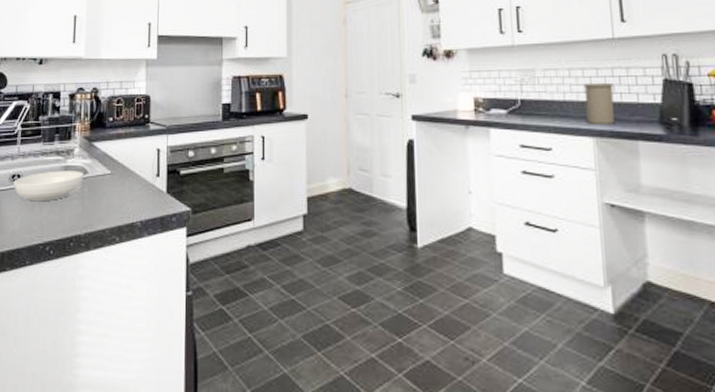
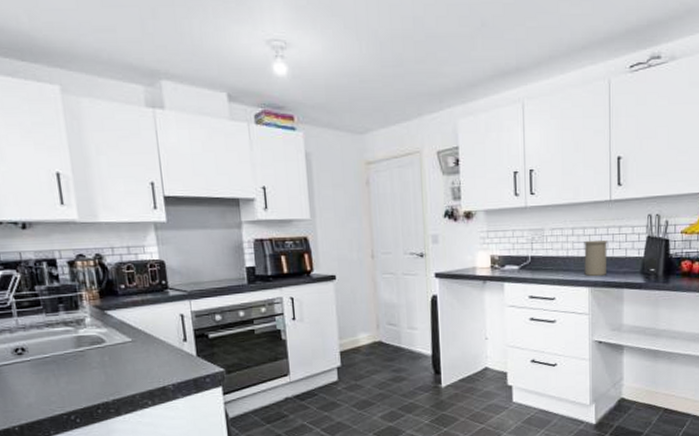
bowl: present [13,171,85,202] -> none [17,340,102,374]

